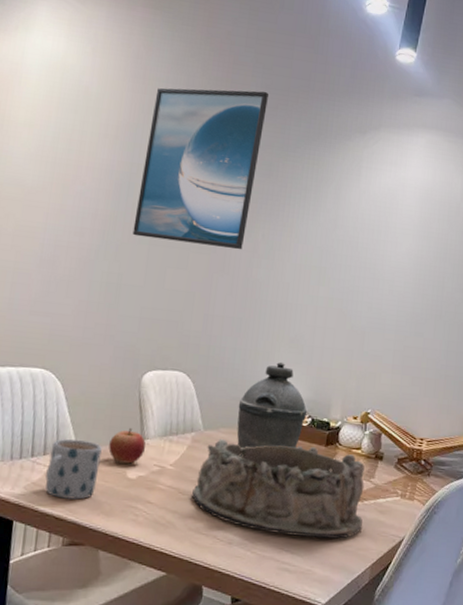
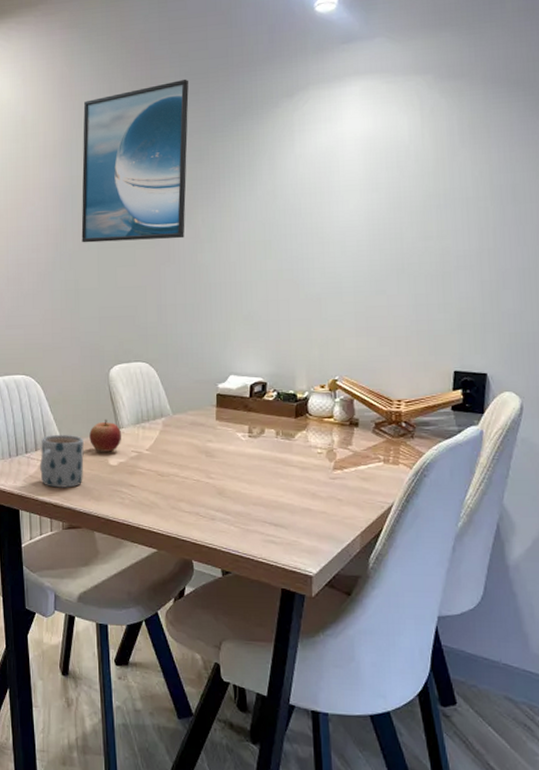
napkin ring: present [192,439,365,539] -> none [170,420,345,510]
kettle: present [236,361,308,457] -> none [202,340,272,436]

